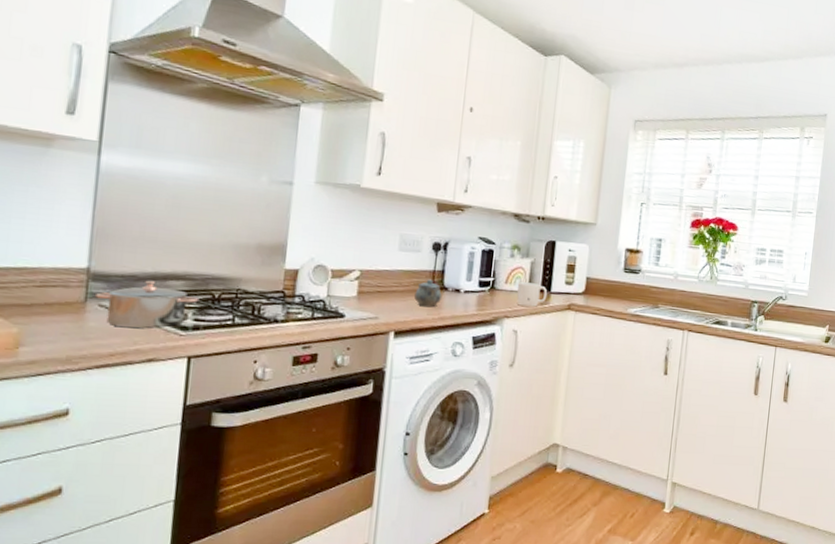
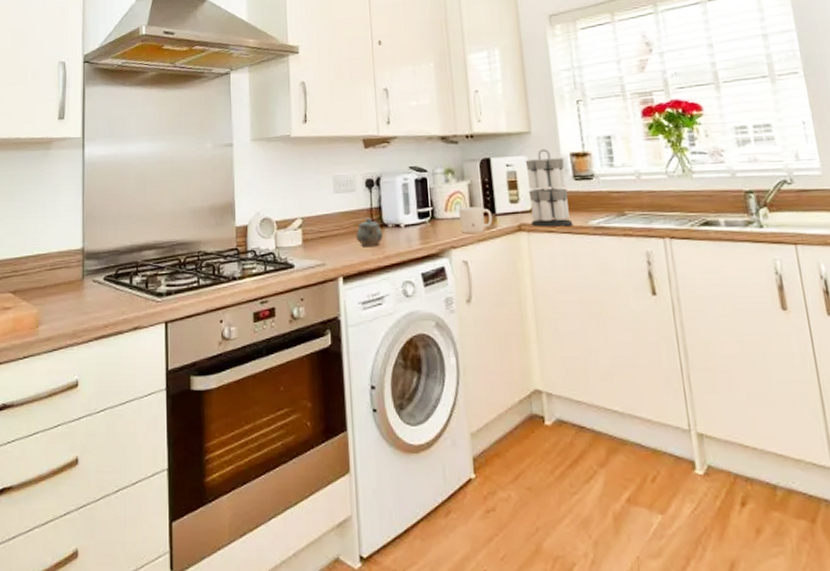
cooking pot: present [96,280,200,329] -> none [90,253,169,300]
spice rack: none [580,240,620,311] -> present [525,149,573,228]

